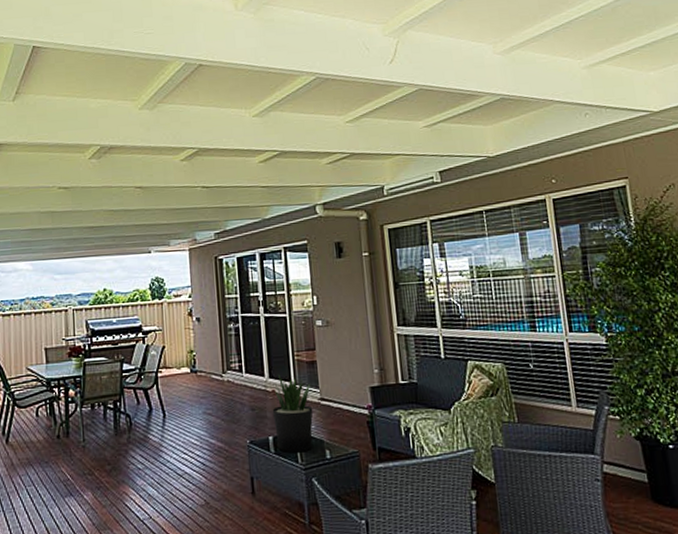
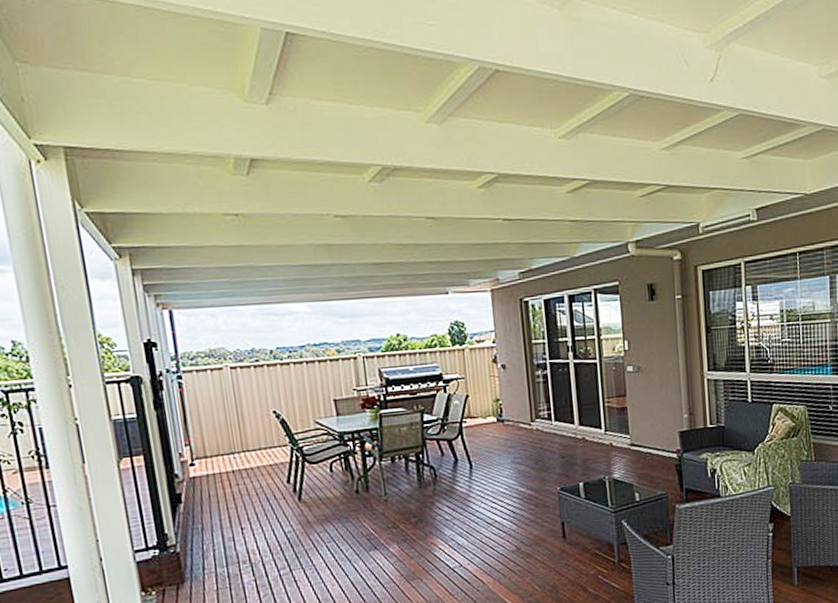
planter: present [272,374,313,453] -> none [582,421,624,498]

